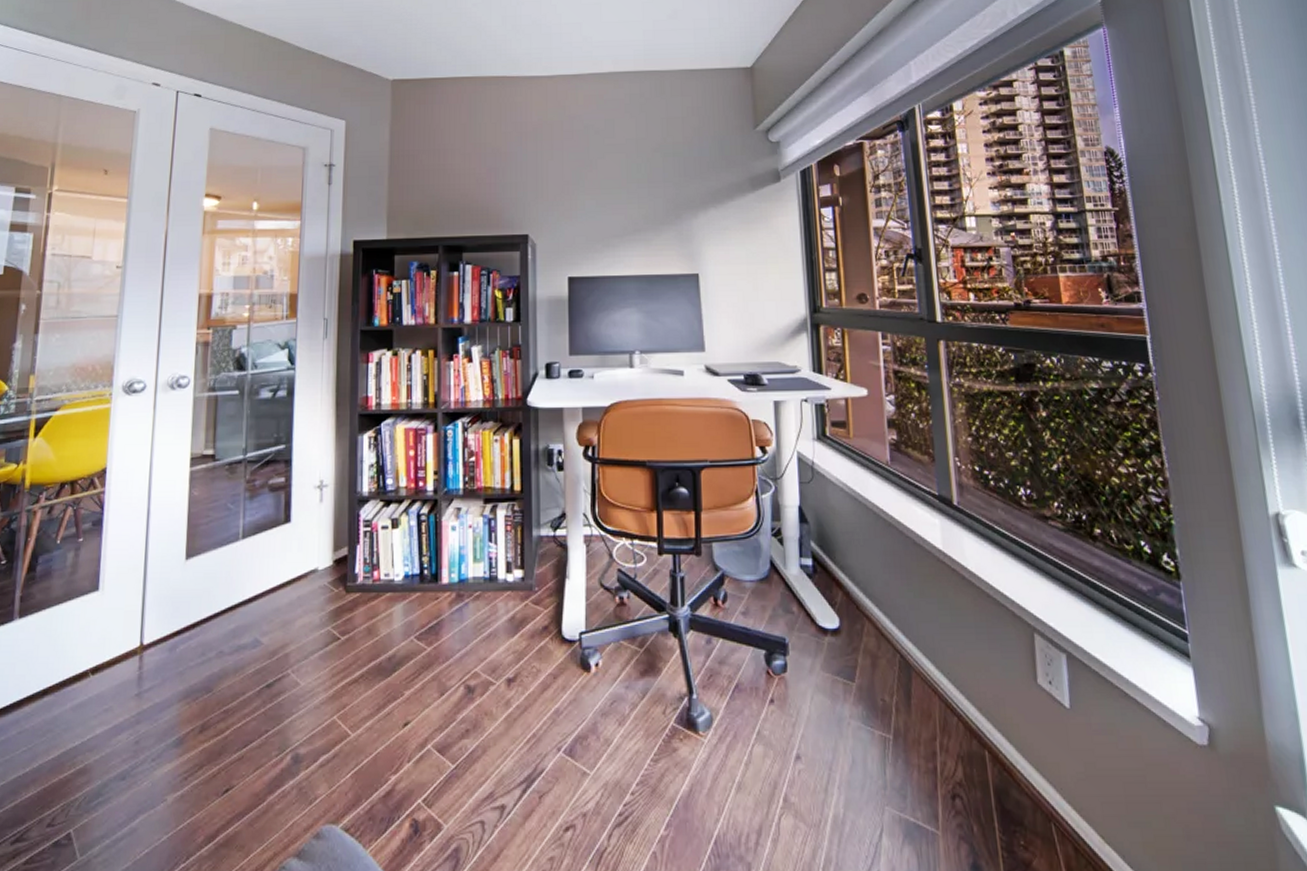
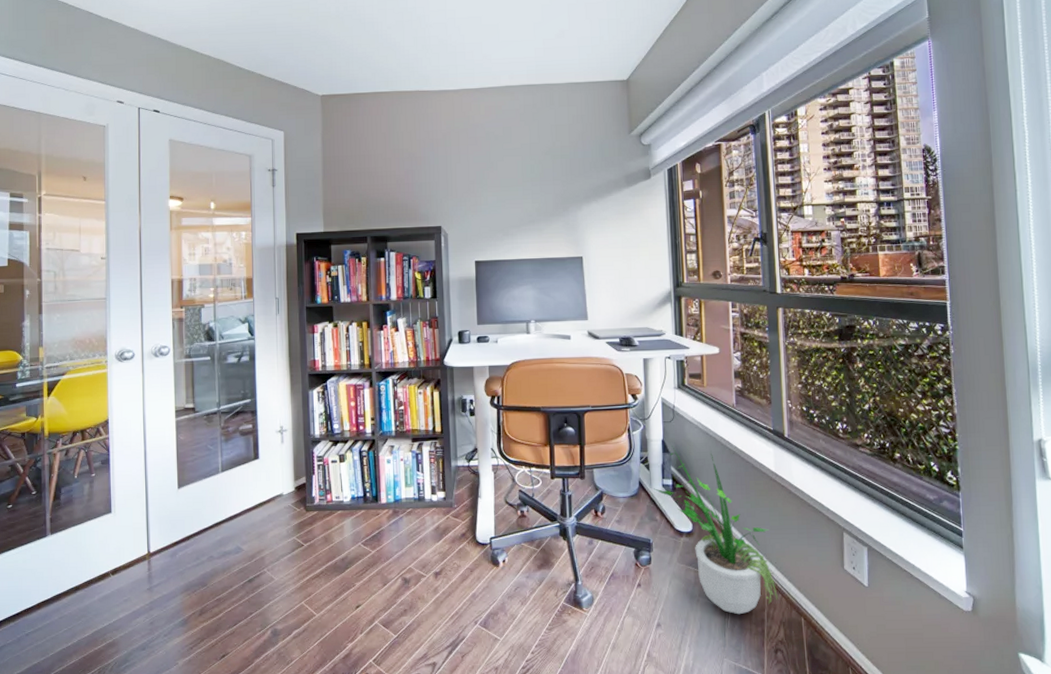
potted plant: none [789,514,953,745] -> present [654,446,778,615]

